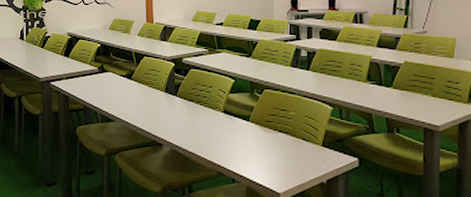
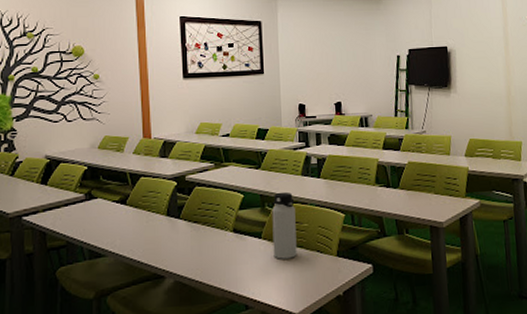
water bottle: none [260,80,283,143] -> present [272,191,297,259]

